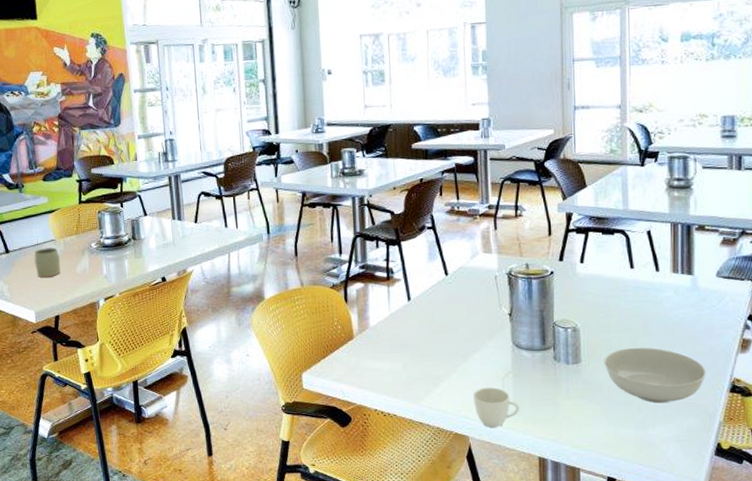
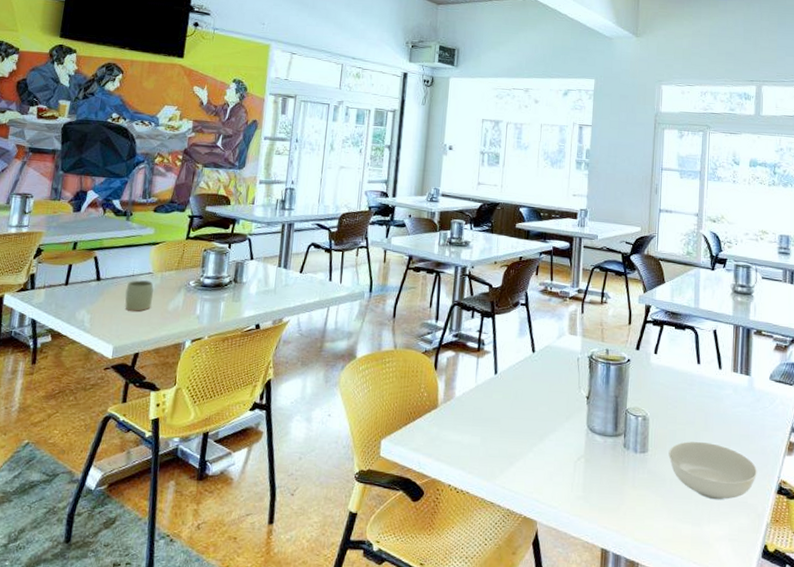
cup: present [474,387,519,427] -> none [545,470,588,513]

